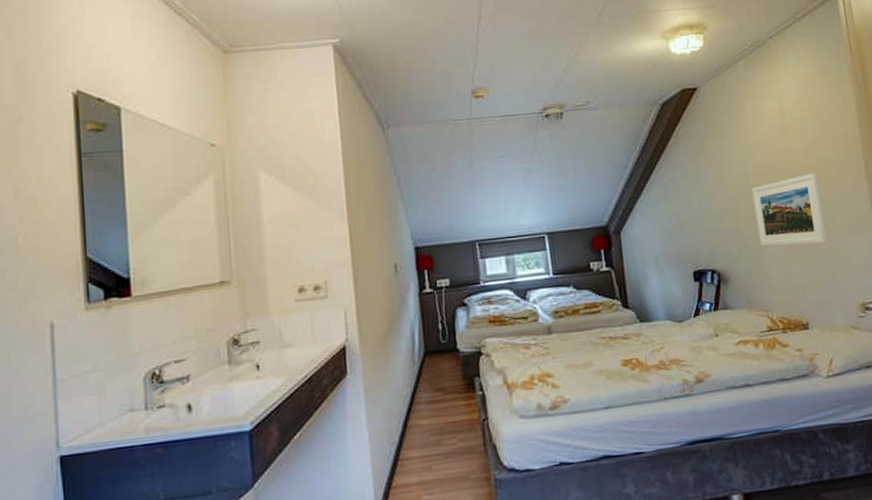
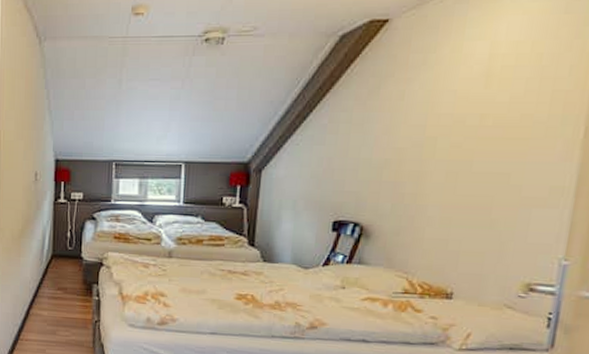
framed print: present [751,173,828,246] -> none [419,133,516,213]

